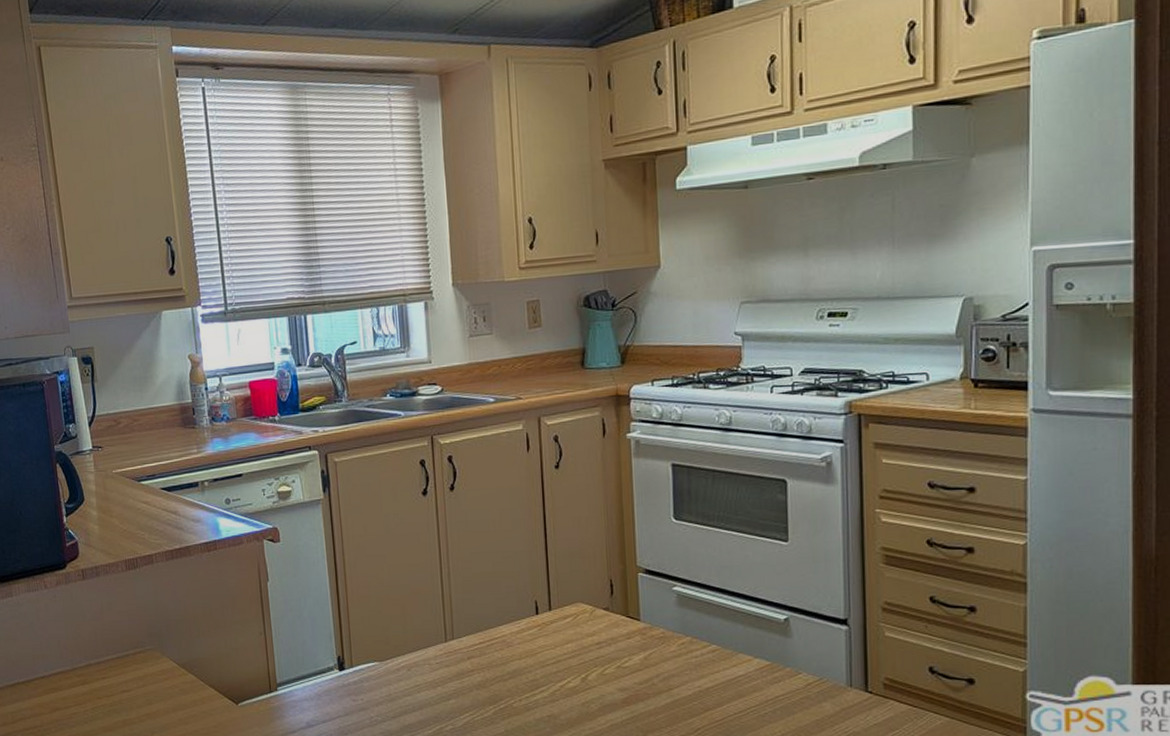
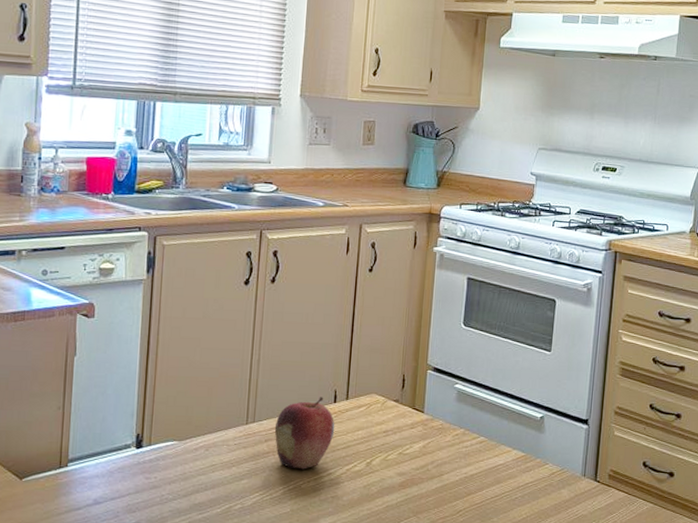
fruit: none [475,609,541,687] -> present [274,397,335,470]

